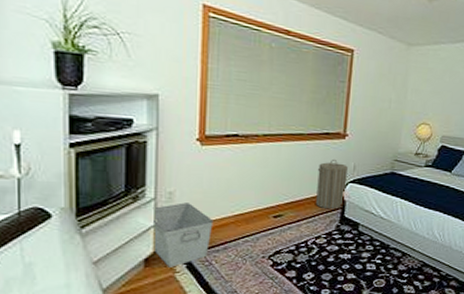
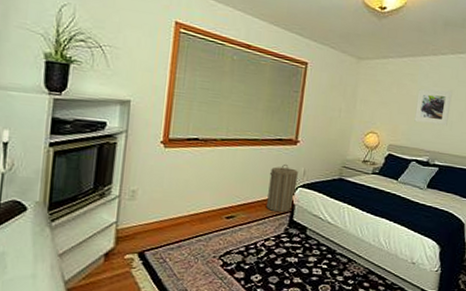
storage bin: present [152,202,214,268] -> none [113,201,171,263]

